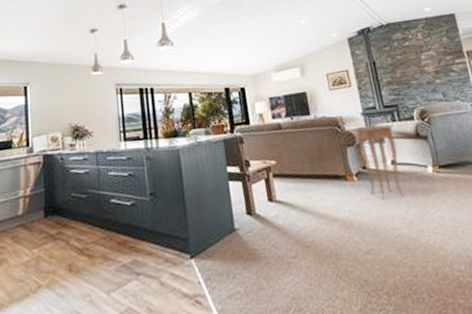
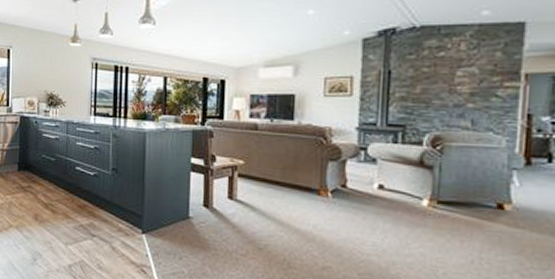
side table: present [354,124,404,199] -> none [342,143,393,224]

